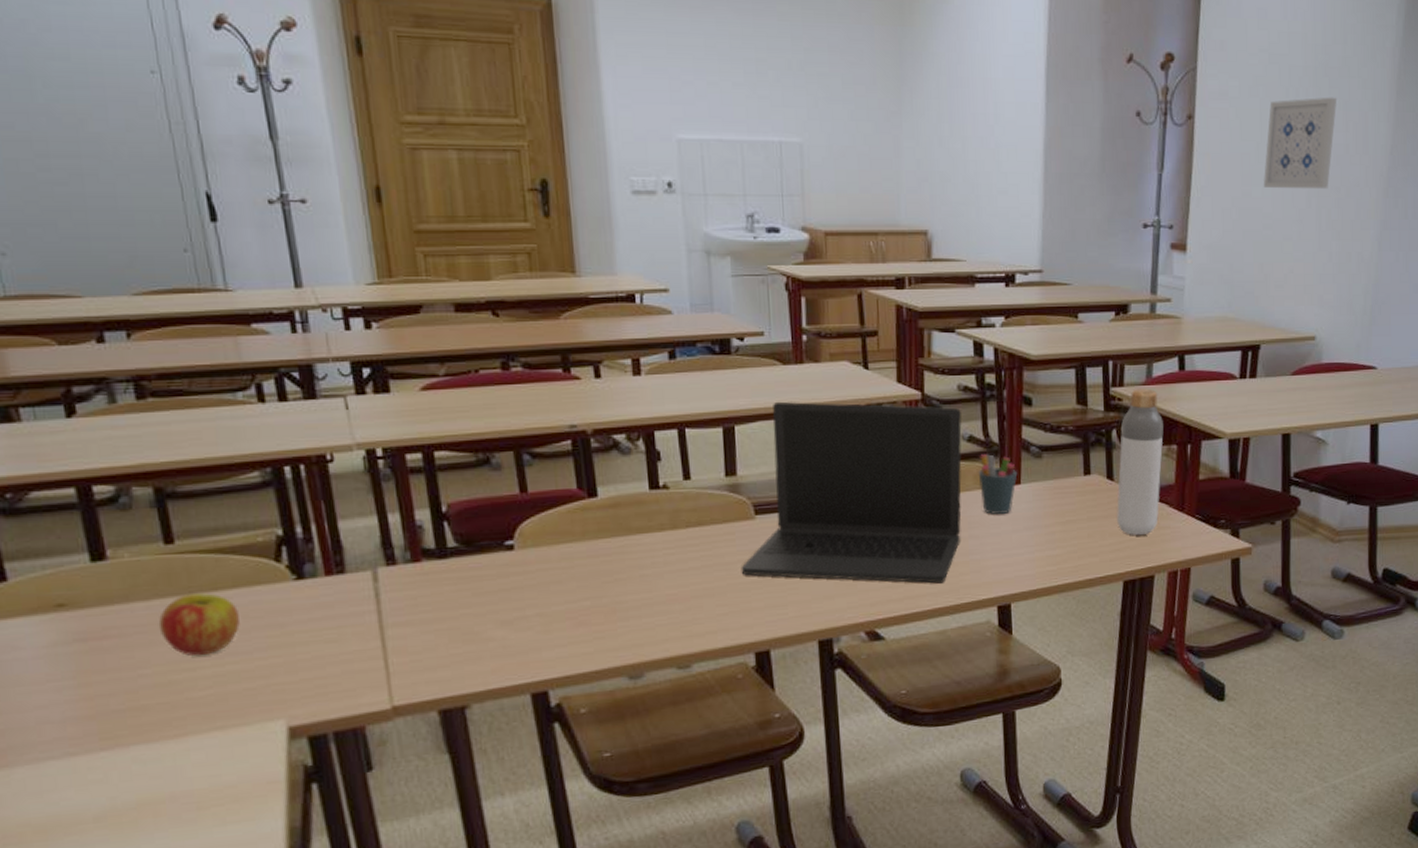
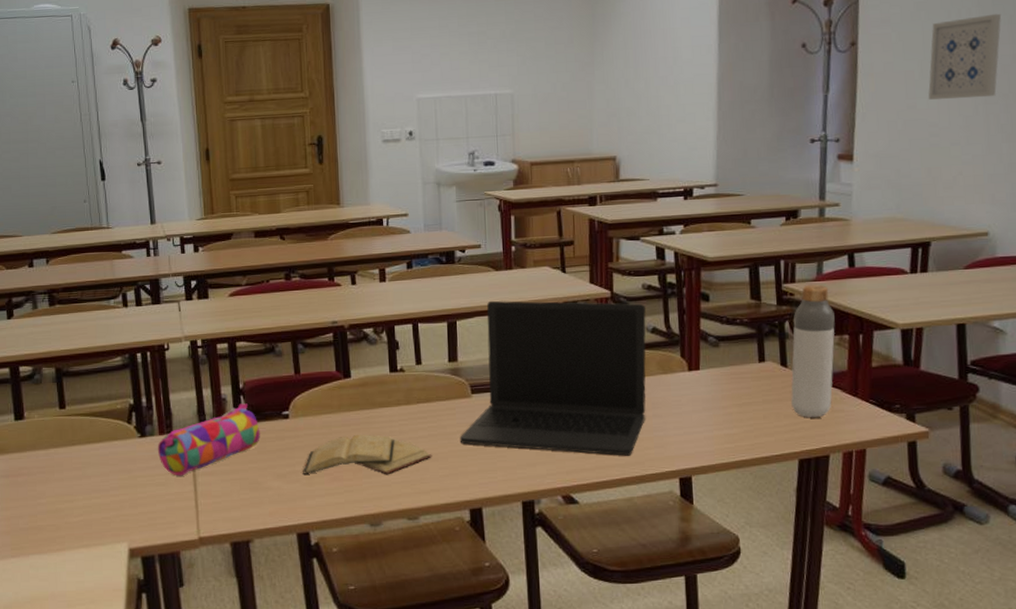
apple: present [158,593,240,656] -> none [52,445,102,492]
pencil case: none [323,531,475,629] -> present [157,403,260,476]
diary: none [536,566,707,620] -> present [303,434,432,474]
pen holder: present [978,454,1018,514] -> none [660,344,697,396]

